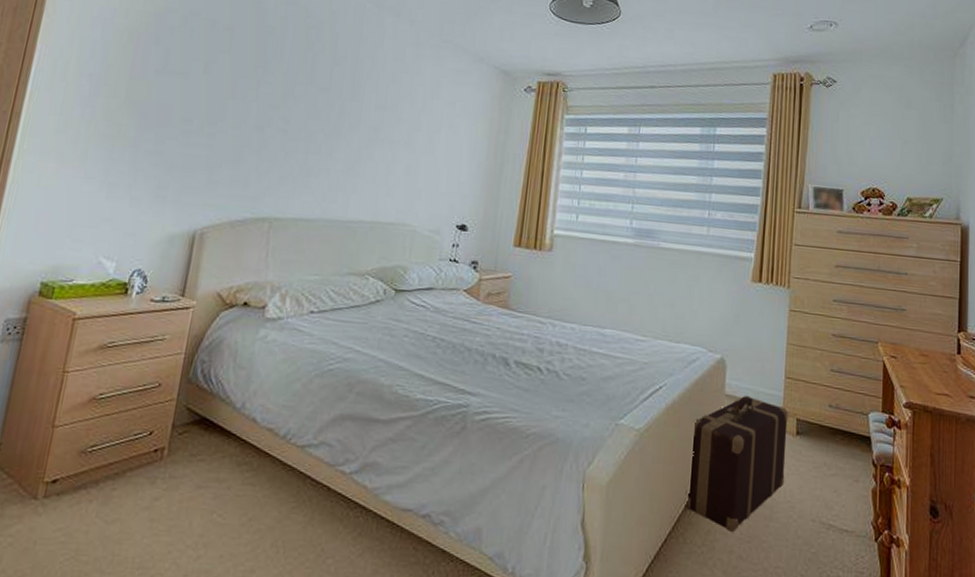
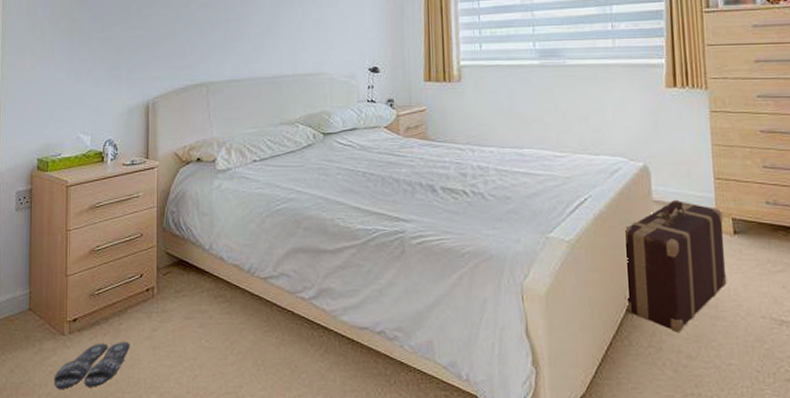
slippers: none [12,510,122,566] -> present [54,341,130,389]

